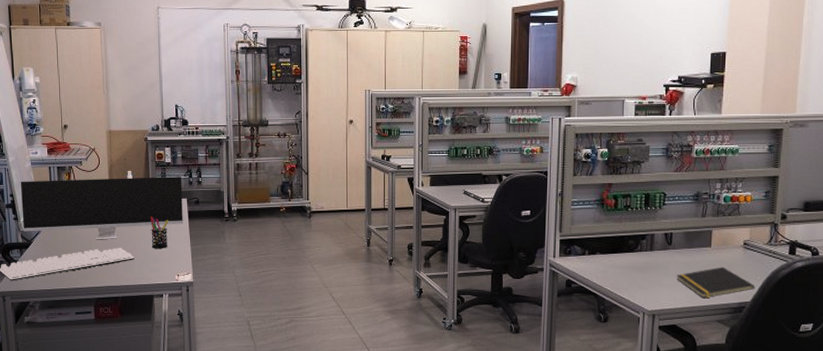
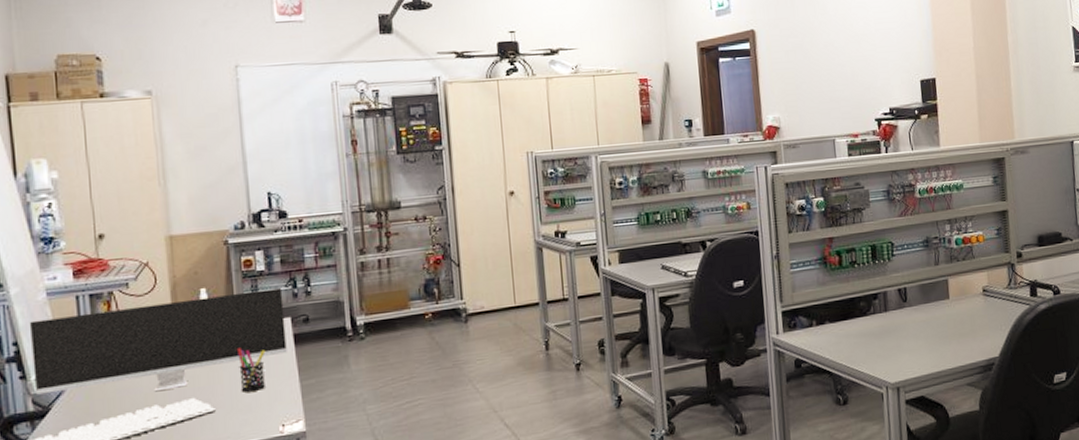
notepad: present [676,266,755,299] -> none [917,320,1002,360]

